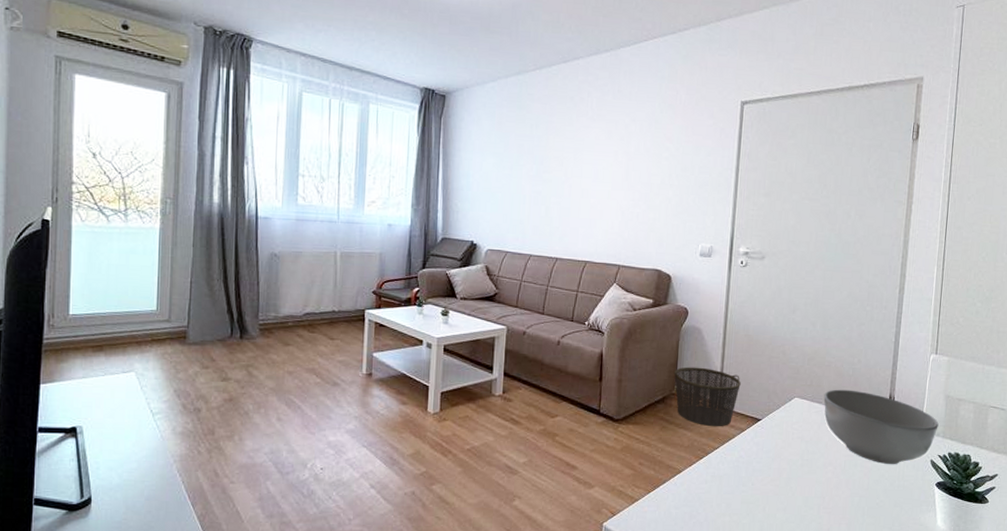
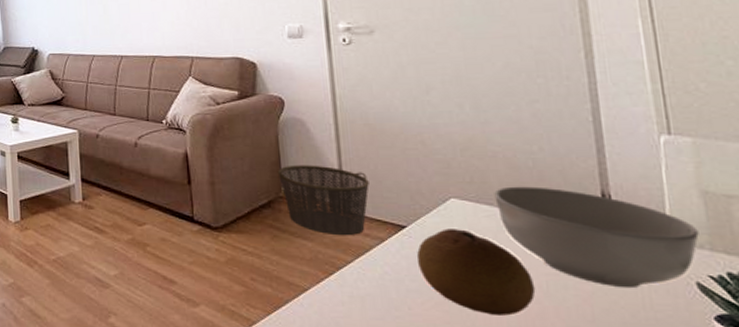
fruit: none [763,421,837,487] -> present [416,228,536,316]

